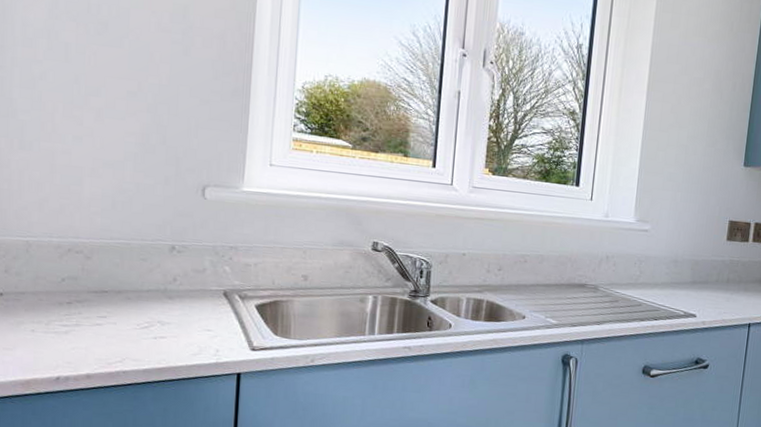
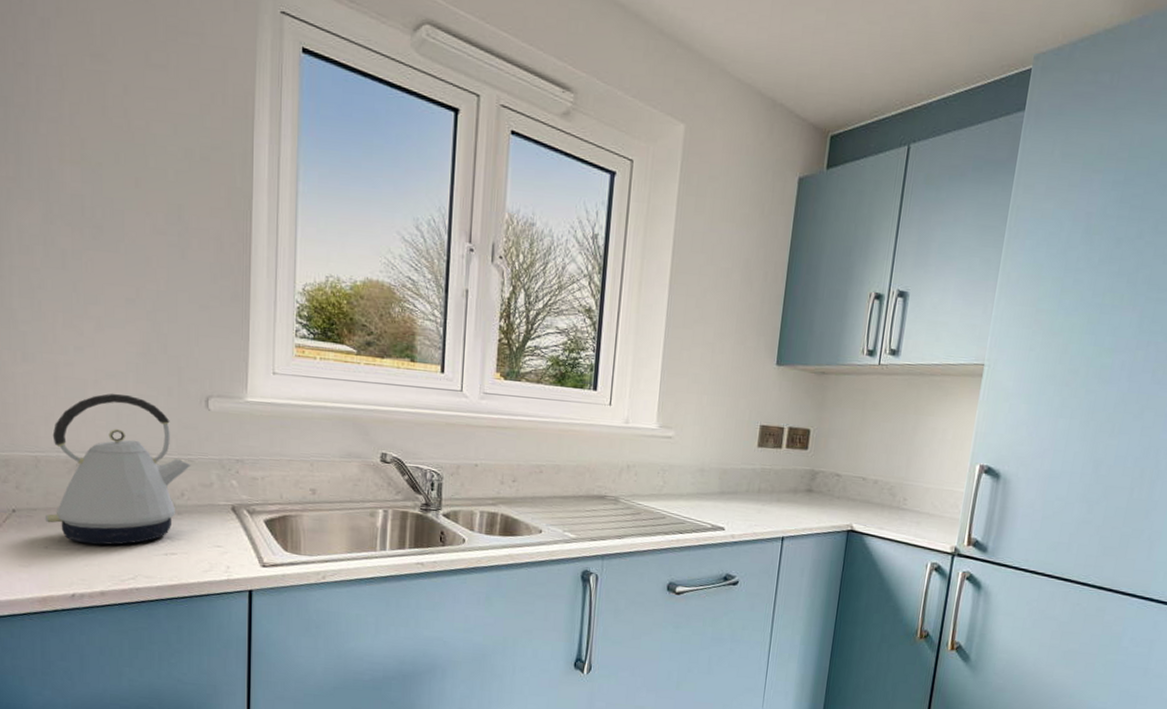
kettle: none [32,181,184,329] -> present [44,393,190,545]

